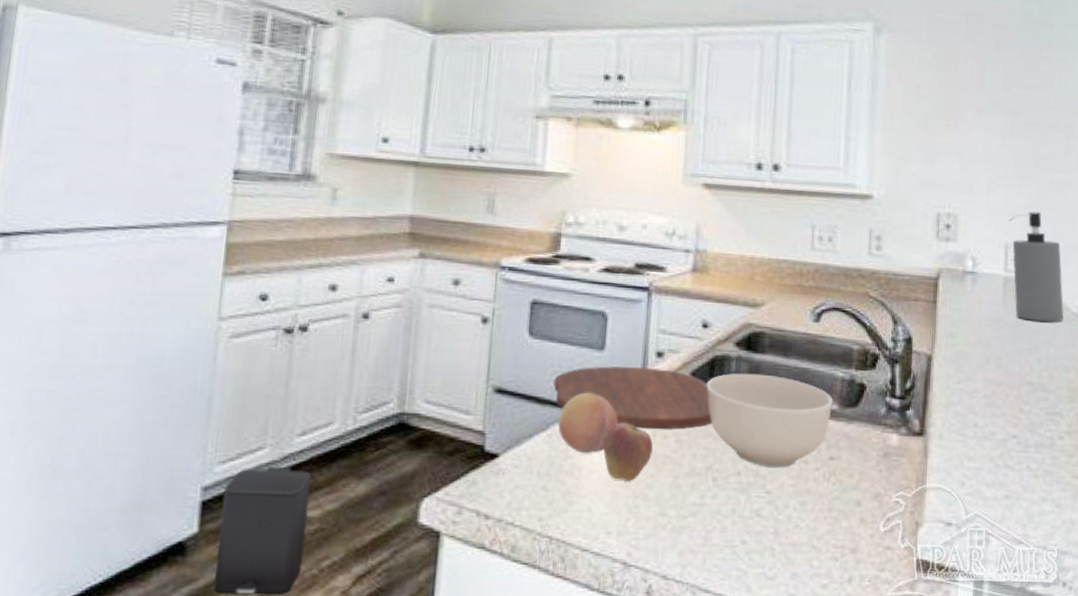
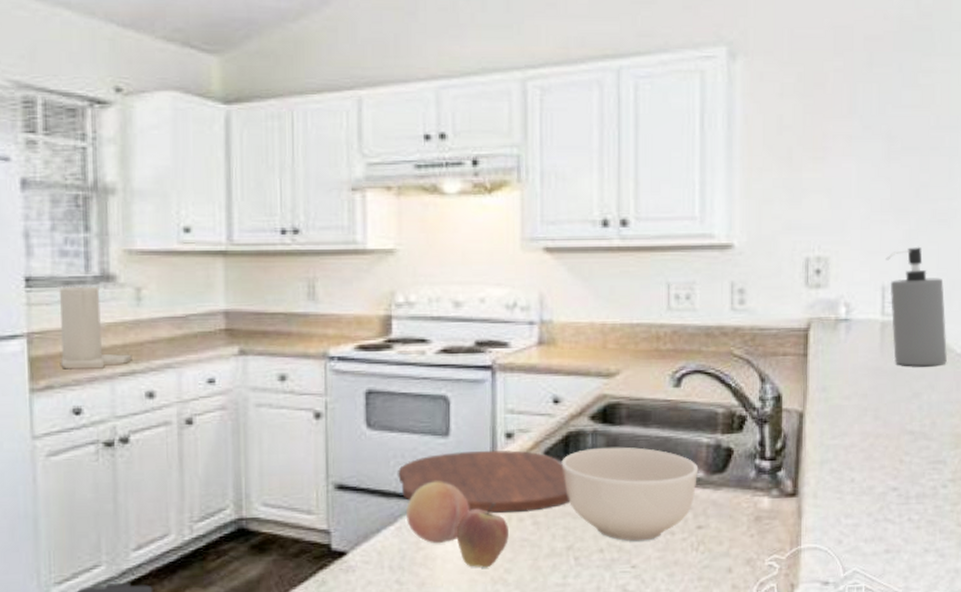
paper towel: none [255,182,321,260] -> present [59,286,132,369]

